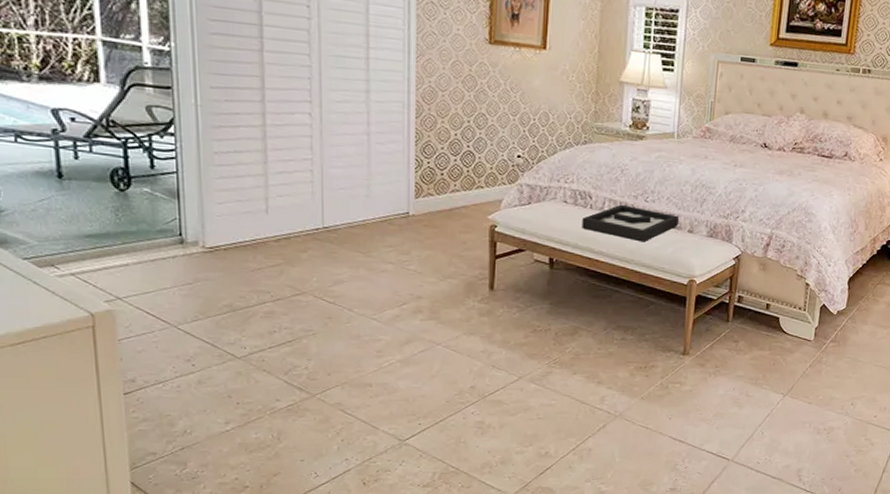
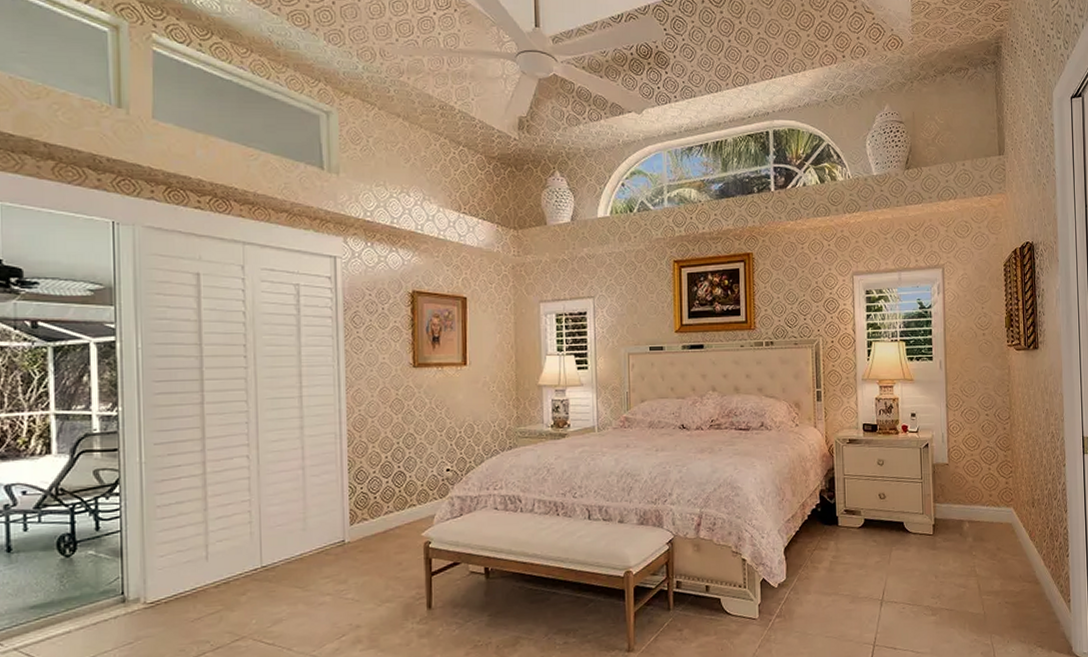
decorative tray: present [582,204,679,243] -> none [514,503,608,539]

